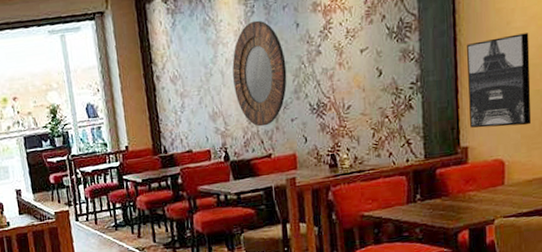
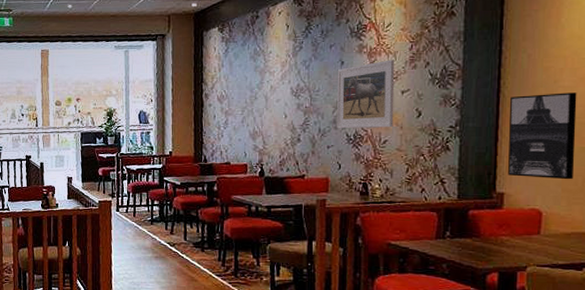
home mirror: present [232,20,287,127] -> none [276,55,328,149]
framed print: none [293,16,356,99] -> present [337,59,395,129]

